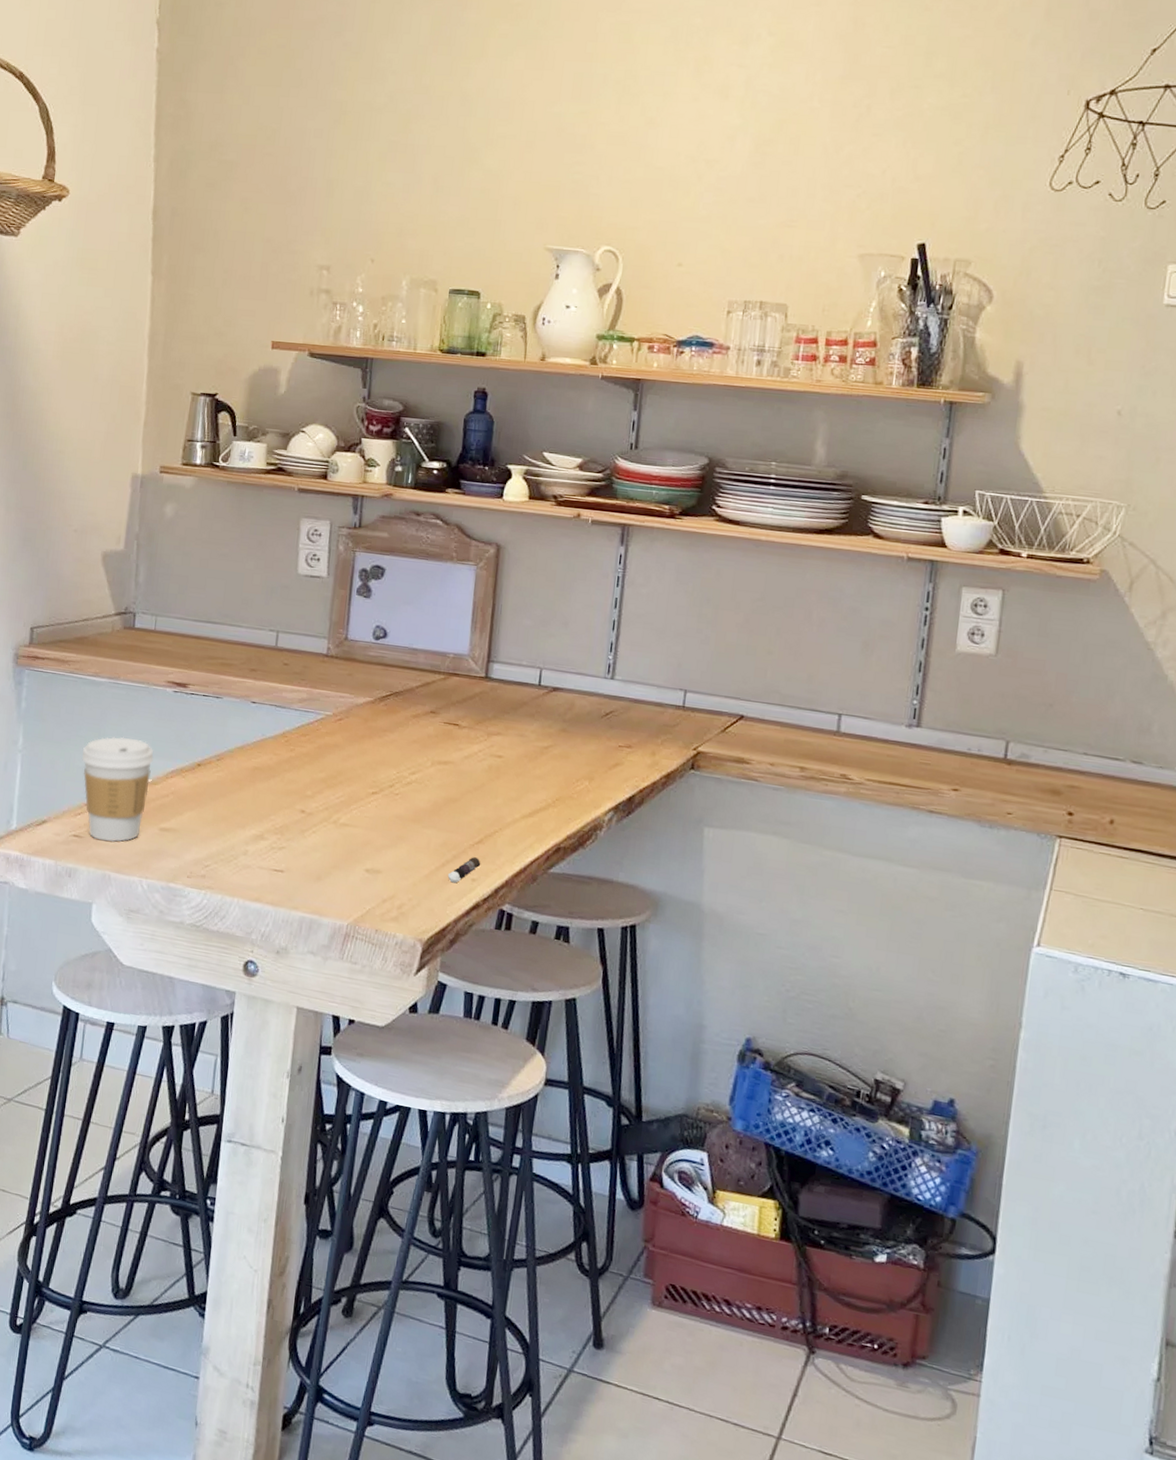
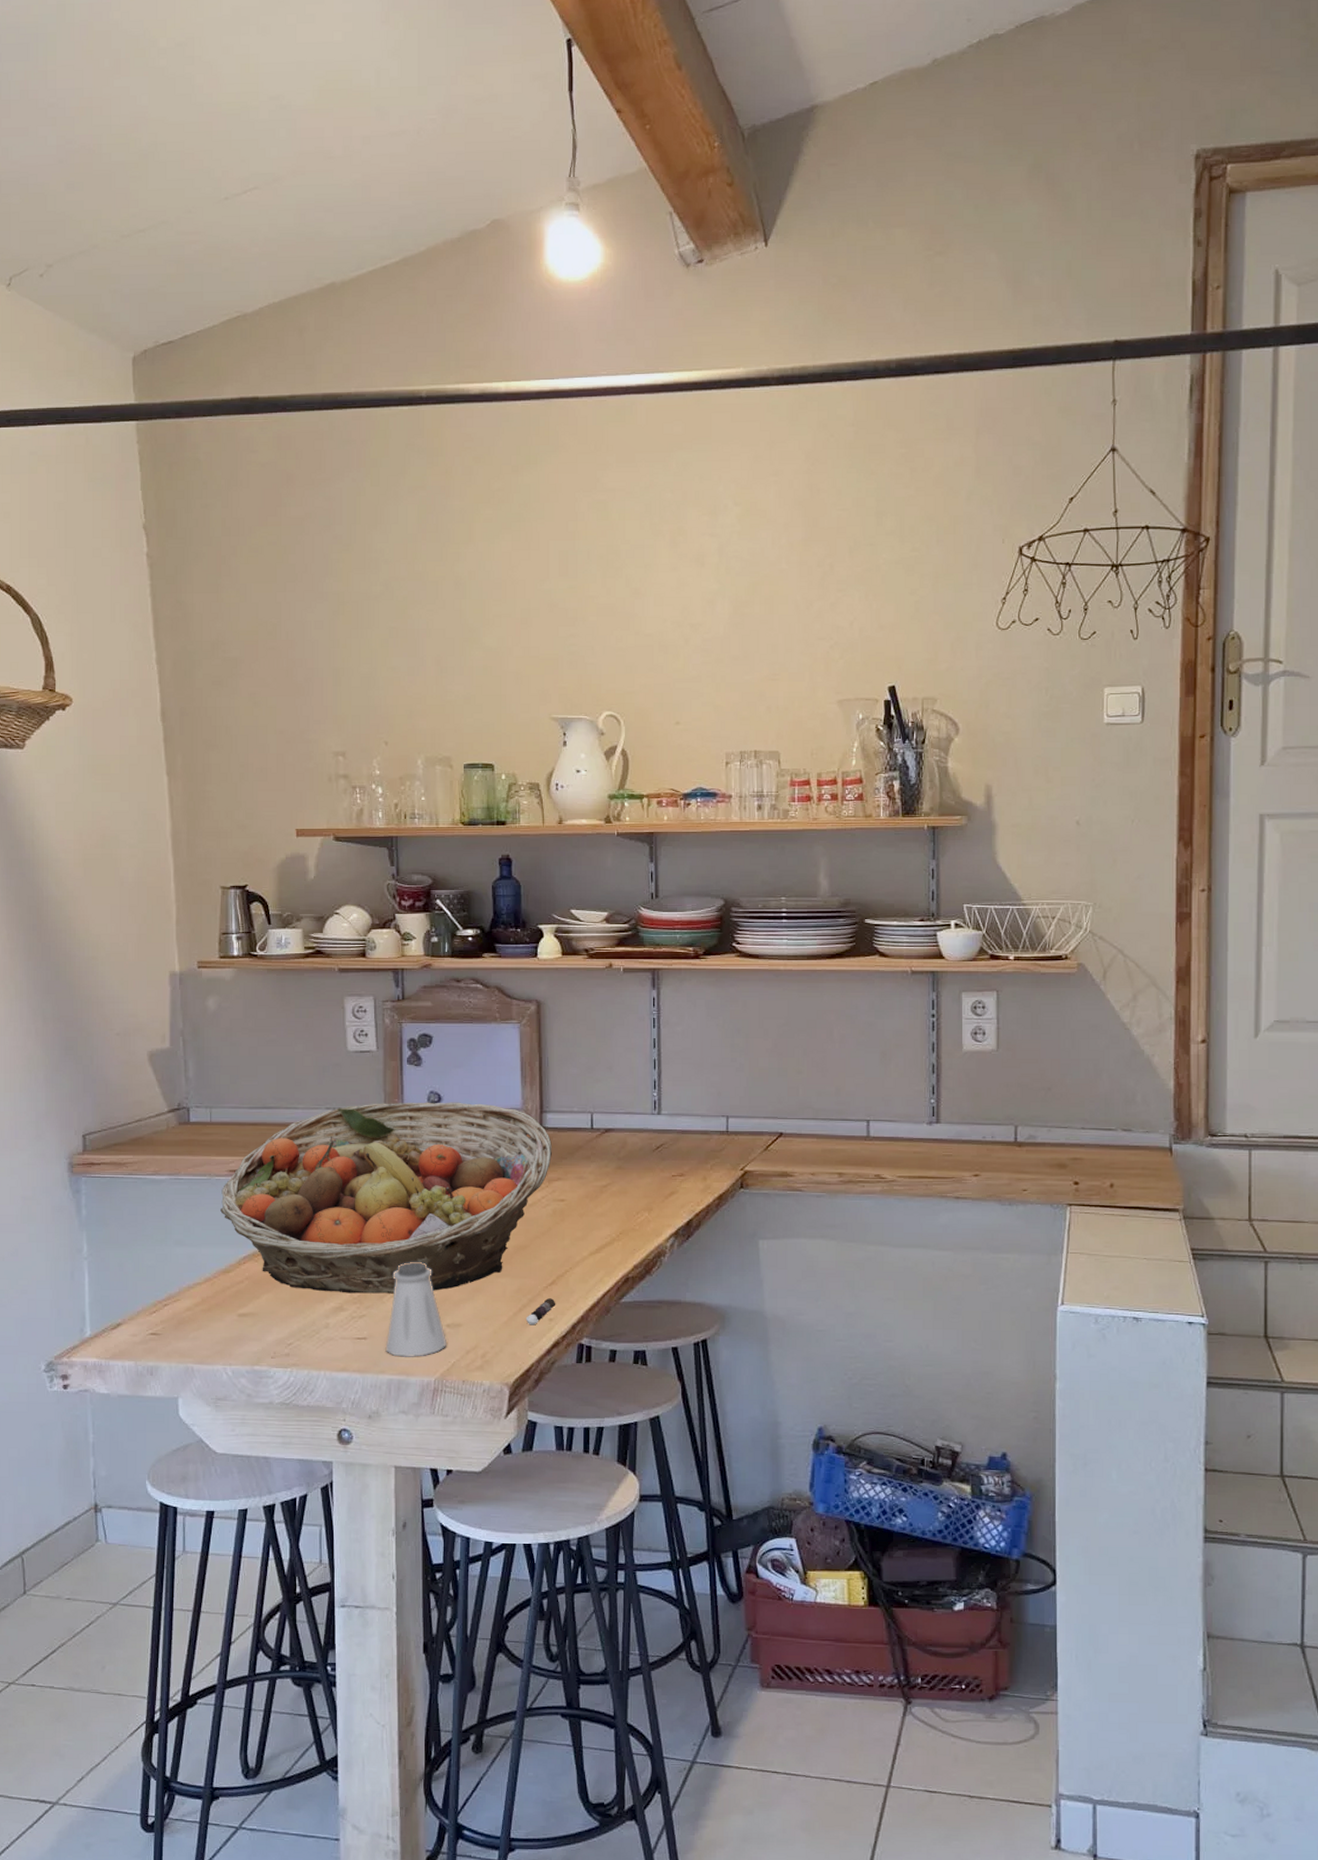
coffee cup: present [82,736,154,843] -> none [151,1230,224,1335]
fruit basket: none [154,630,496,833] -> present [220,1102,552,1294]
saltshaker: none [301,799,365,899] -> present [385,1262,448,1357]

